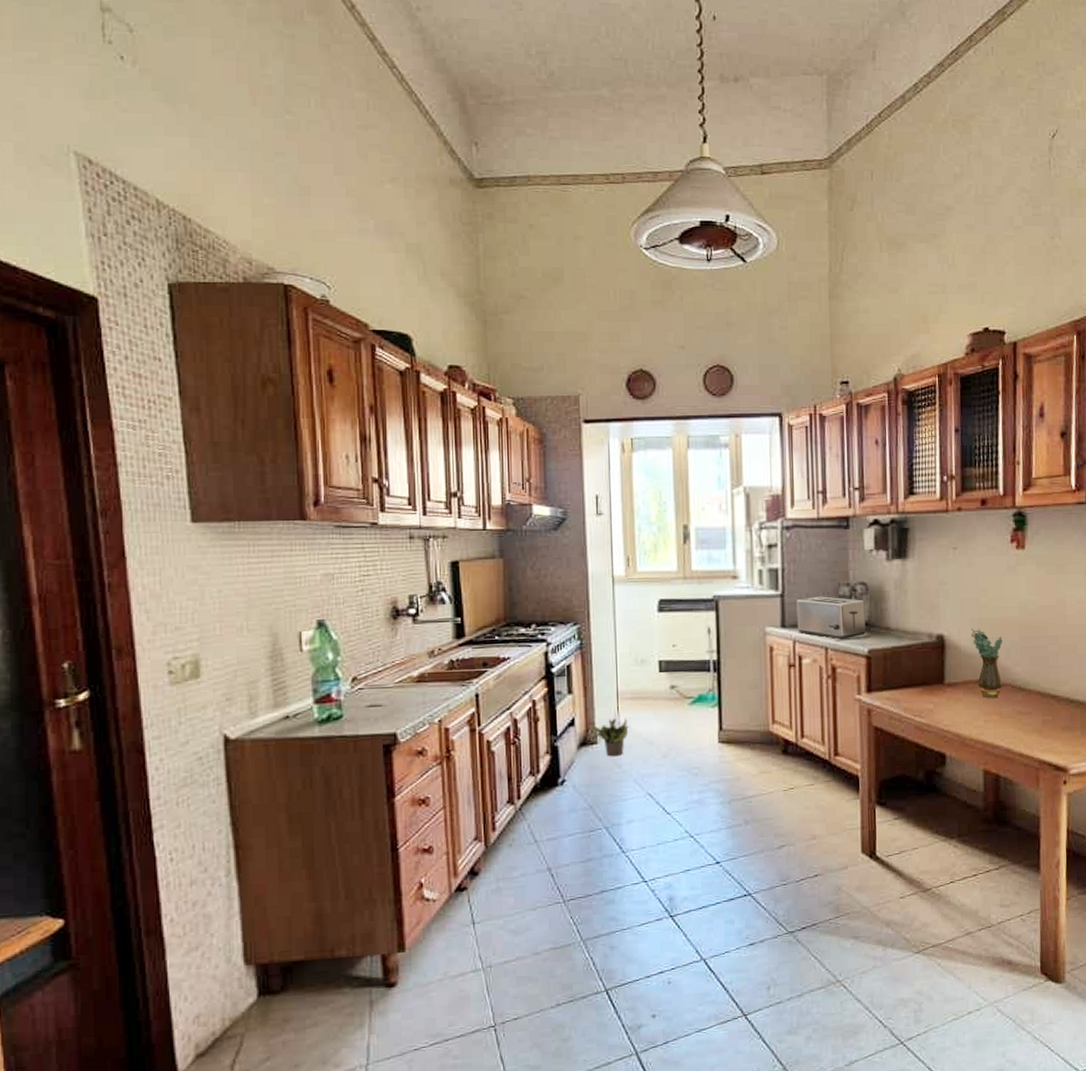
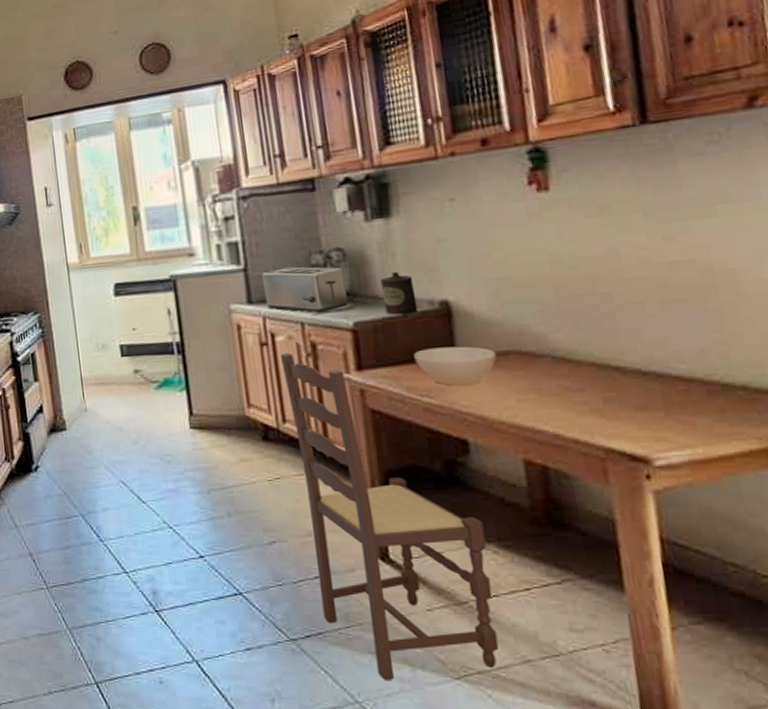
potted plant: present [590,717,629,757] -> none [58,403,96,444]
dining chair: none [805,674,950,960] -> present [281,352,500,680]
canister: none [893,606,920,645] -> present [380,271,418,315]
bowl: none [913,674,974,708] -> present [414,346,497,386]
vase: present [971,628,1003,699] -> none [486,290,539,373]

